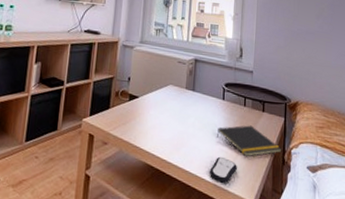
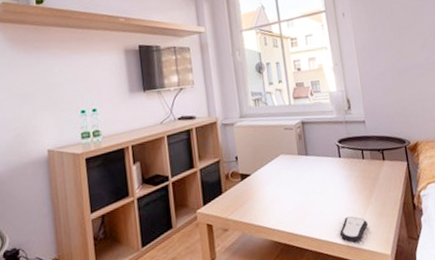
notepad: present [216,125,282,157] -> none [339,177,411,211]

